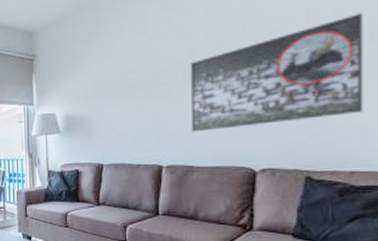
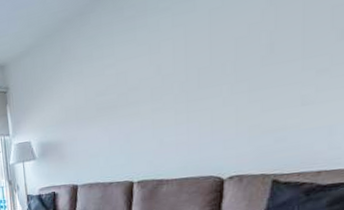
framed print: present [190,13,364,132] -> none [157,10,335,147]

